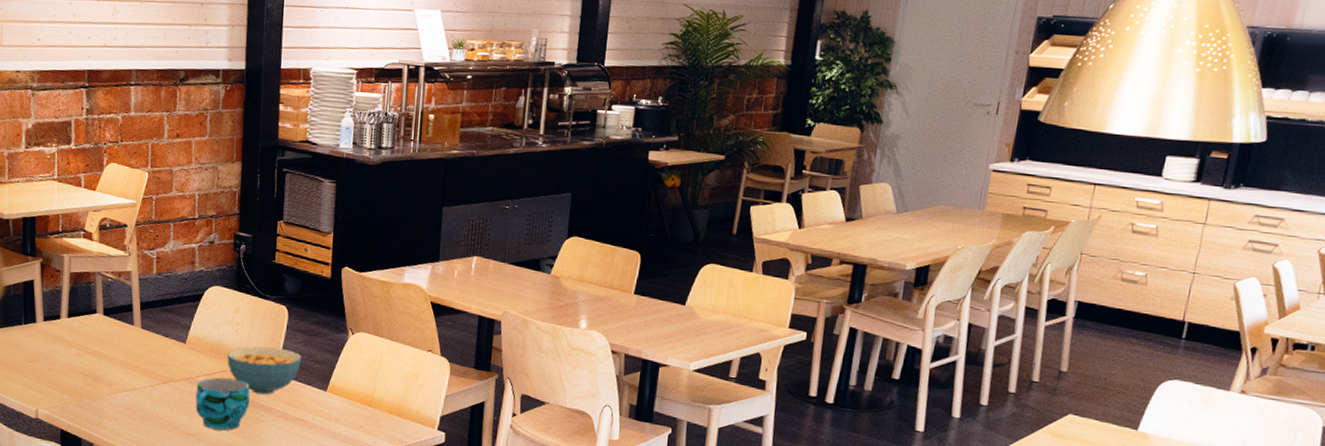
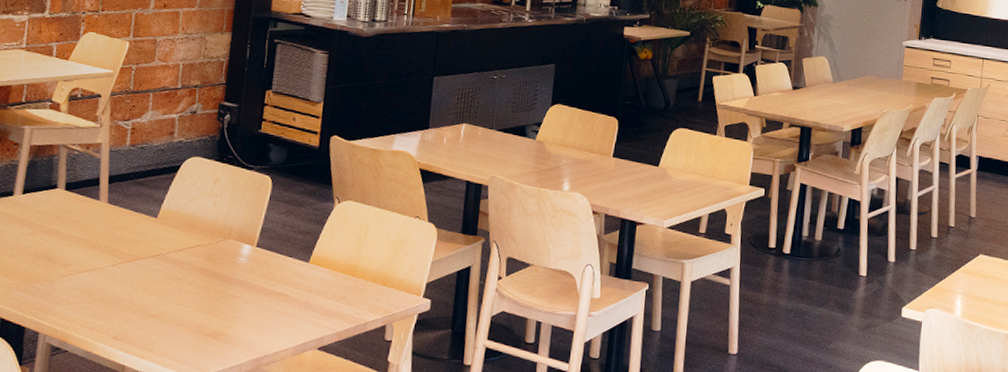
cup: present [195,377,250,430] -> none [163,253,226,309]
cereal bowl: present [227,346,302,395] -> none [202,218,284,269]

